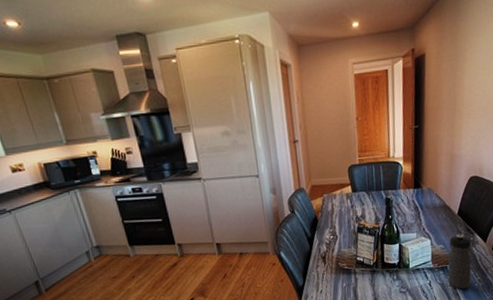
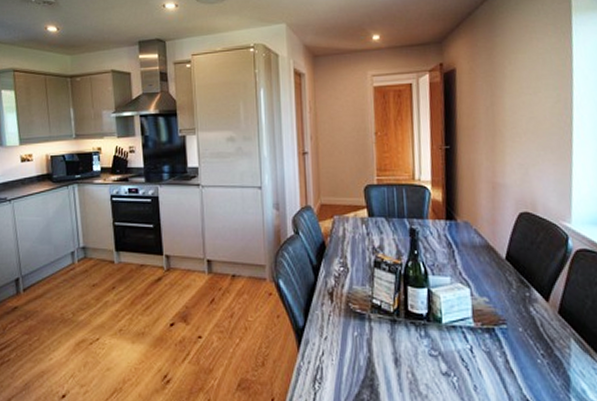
water bottle: present [448,234,472,290] -> none [495,285,531,365]

